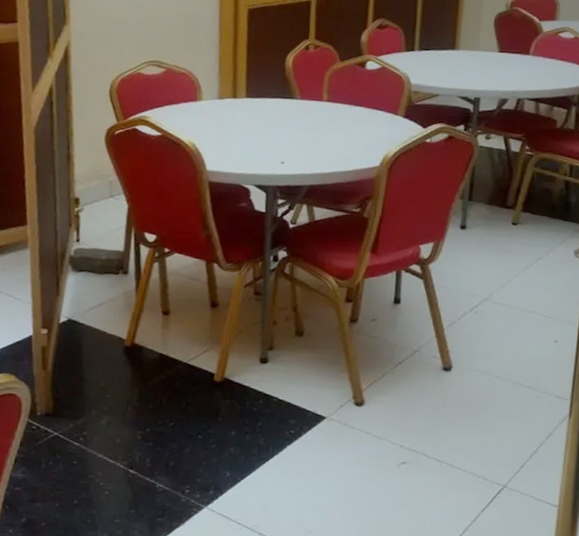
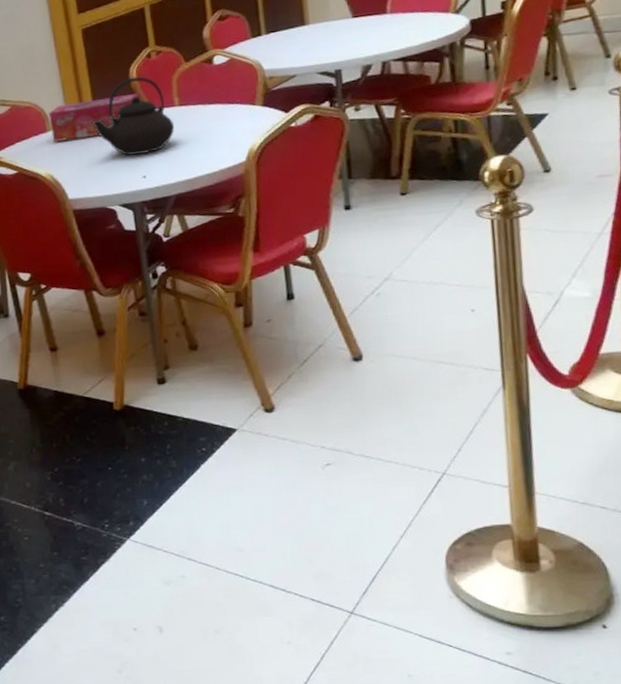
tissue box: none [201,78,292,115] -> present [49,93,139,142]
teapot: none [242,65,320,141] -> present [92,76,175,156]

